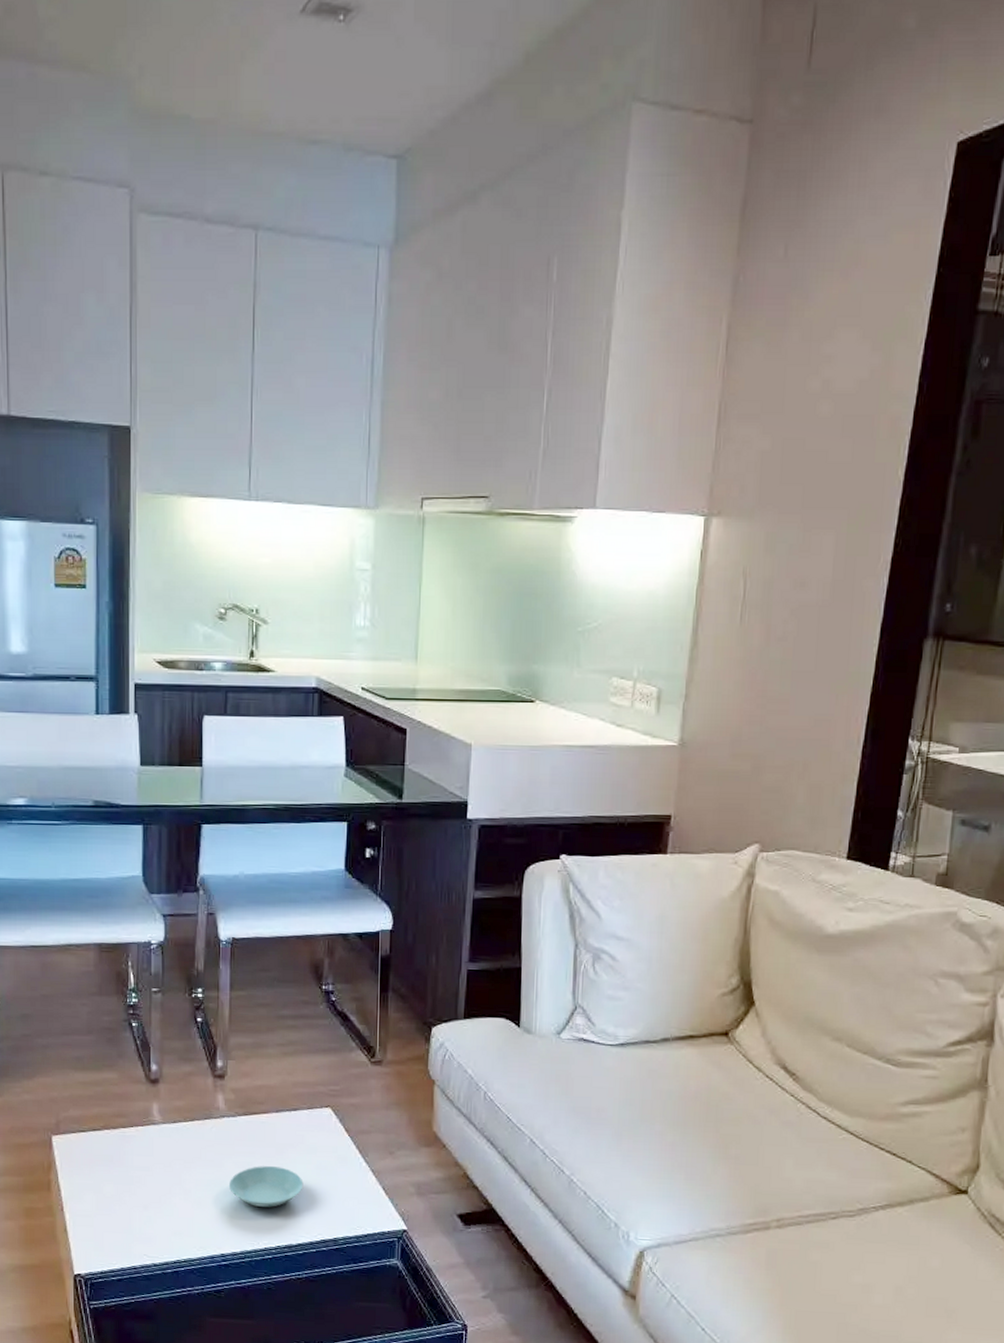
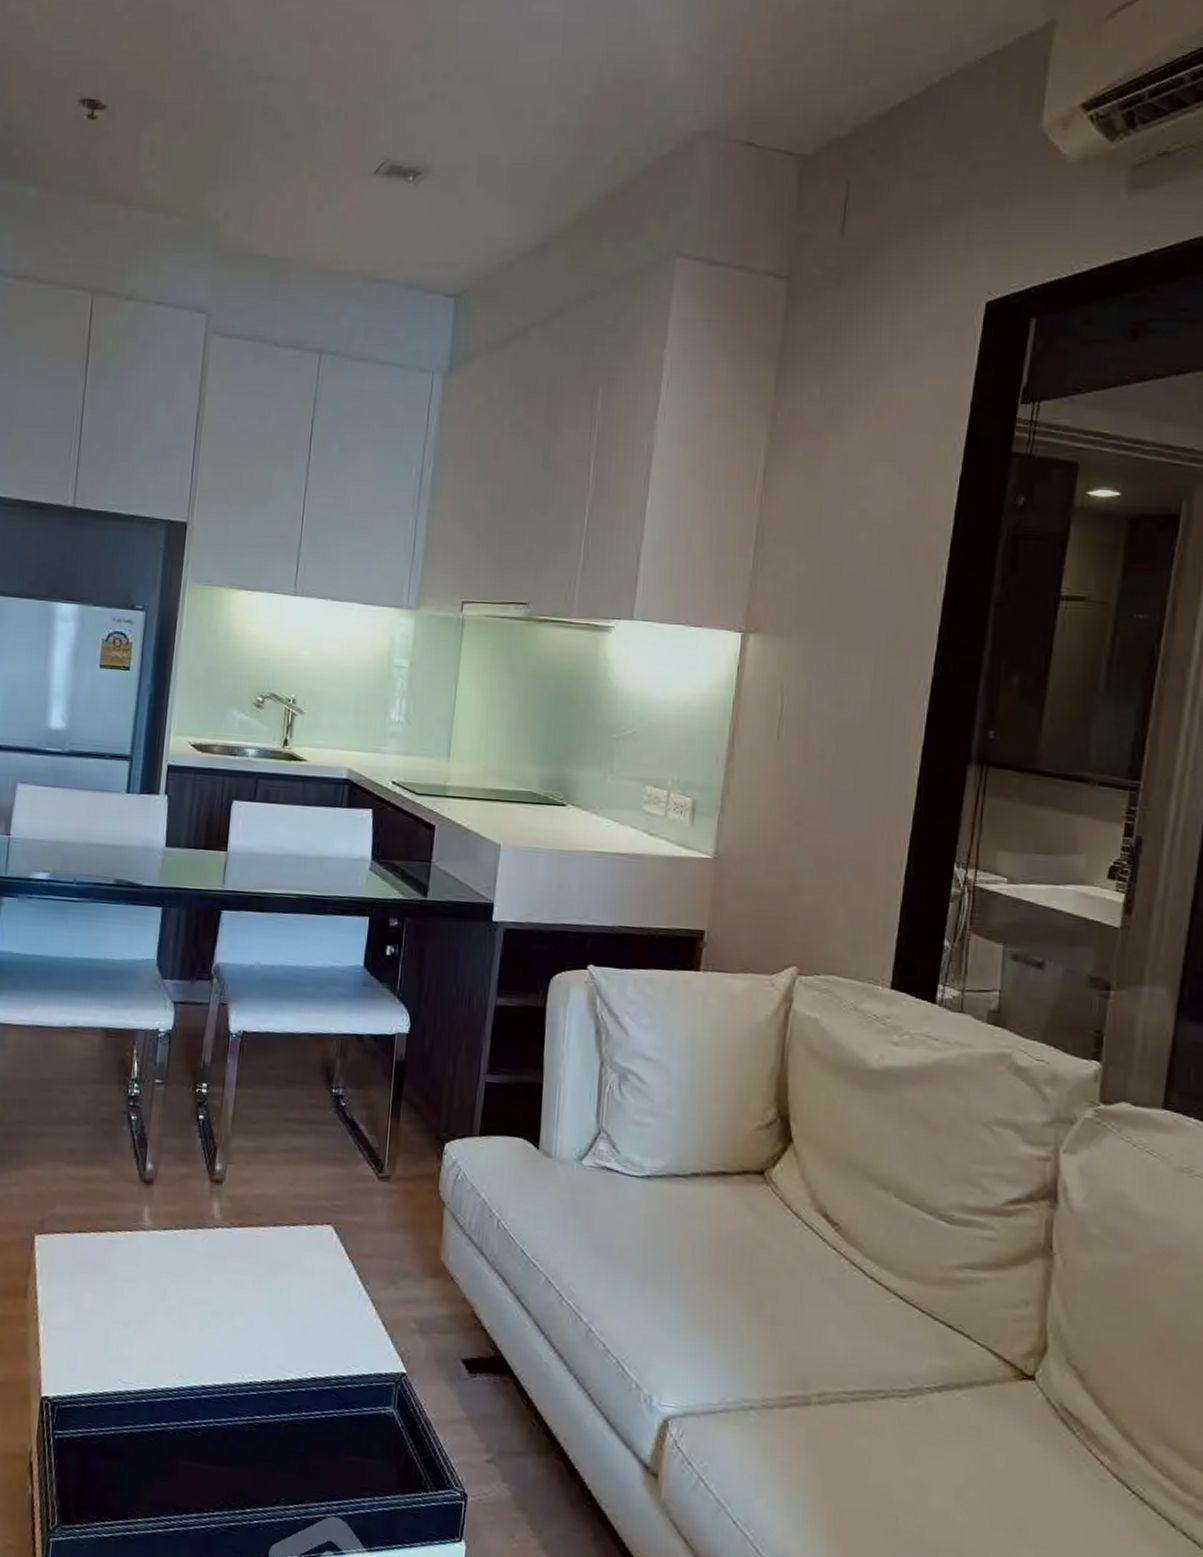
saucer: present [229,1166,304,1207] -> none [217,1286,297,1335]

